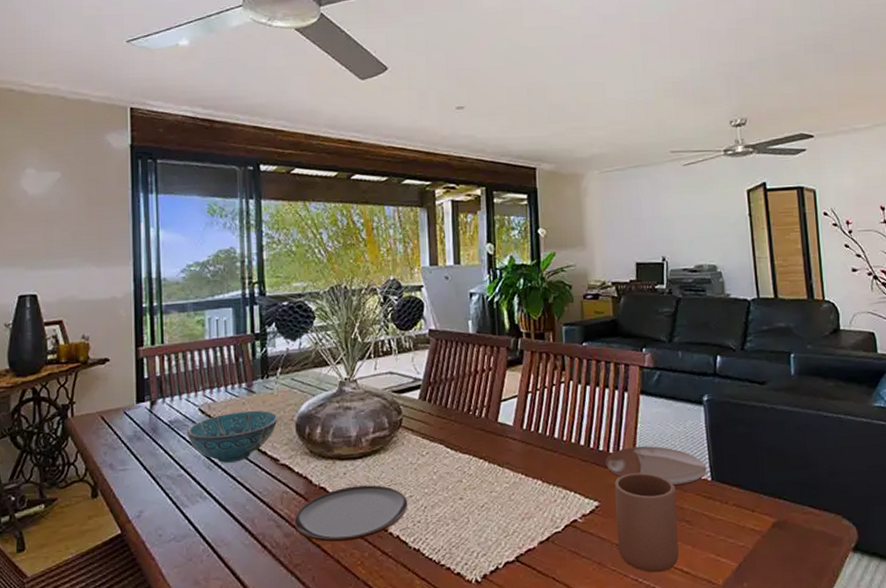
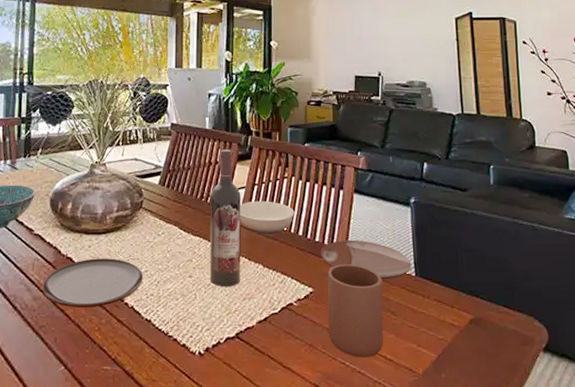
wine bottle: none [479,354,518,507] -> present [209,149,241,286]
bowl: none [512,409,575,448] -> present [240,201,295,236]

